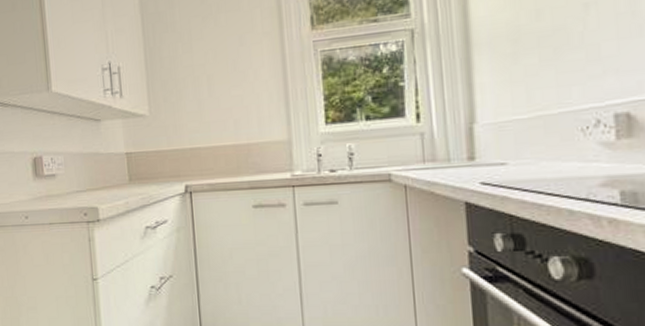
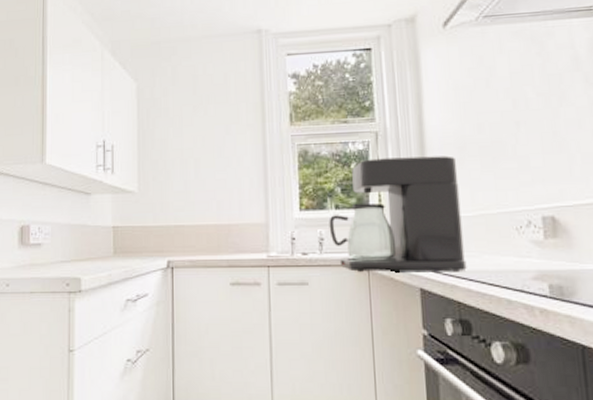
coffee maker: none [359,50,521,189] -> present [329,156,467,273]

